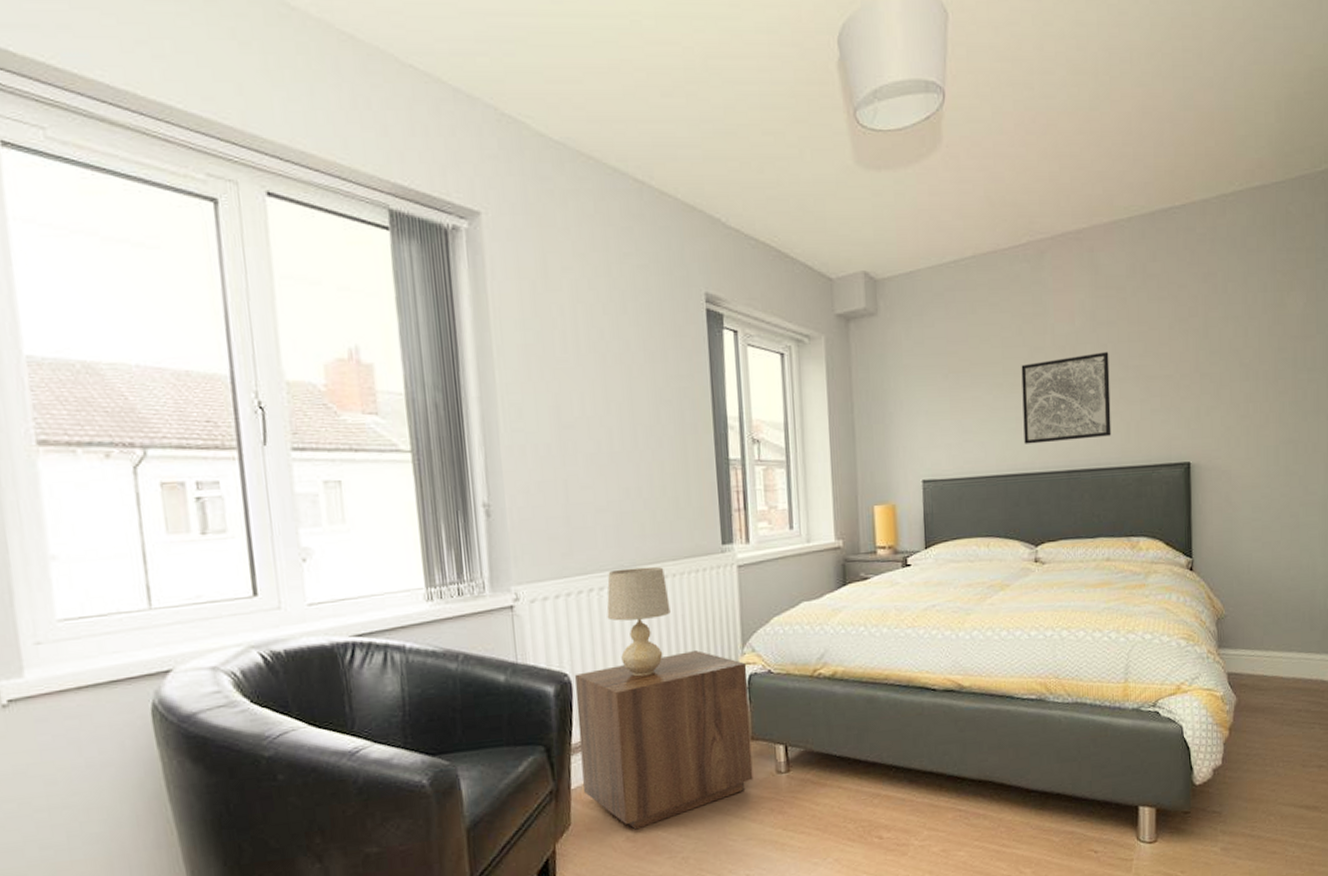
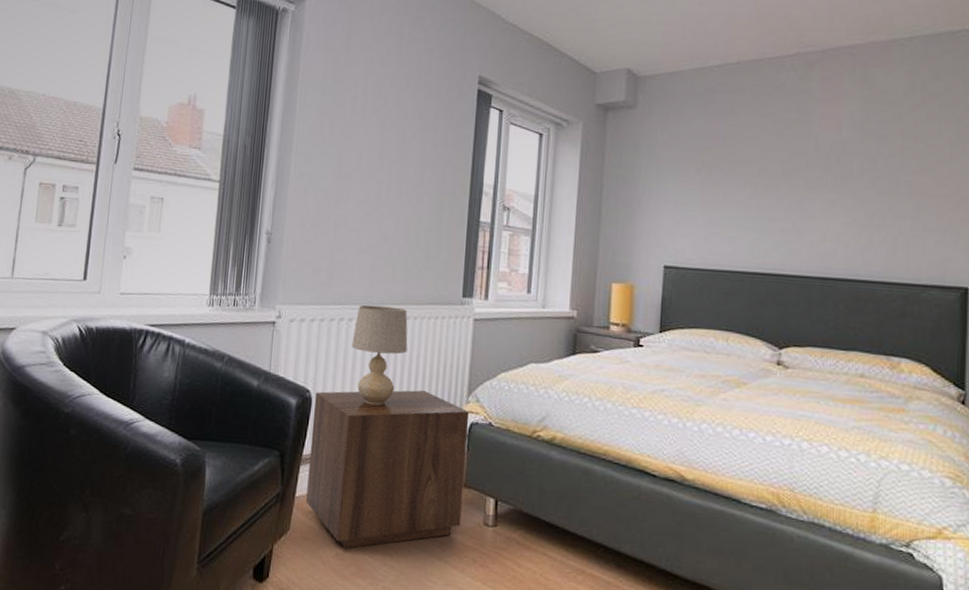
wall art: present [1021,352,1112,444] -> none [776,164,878,249]

